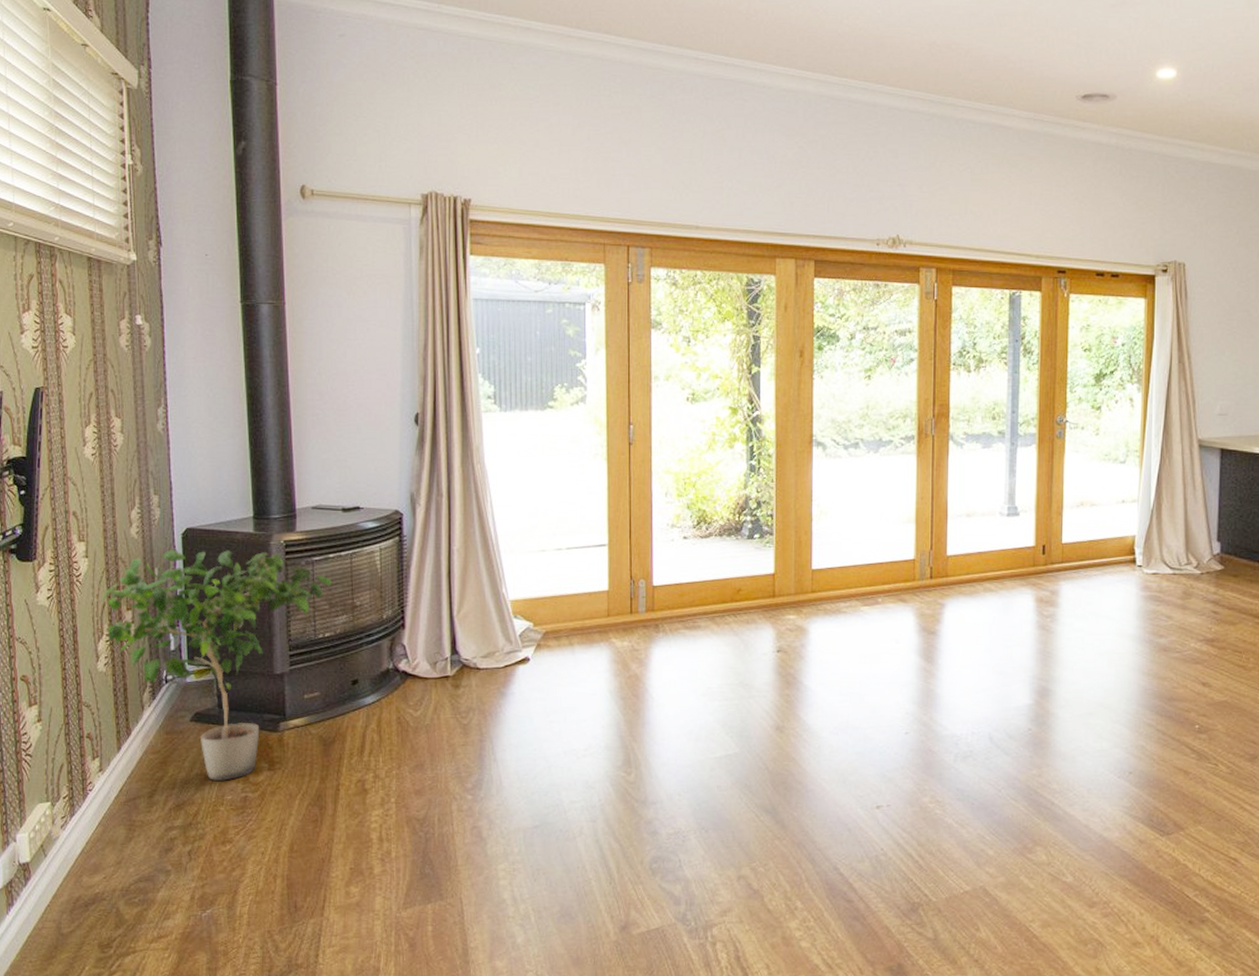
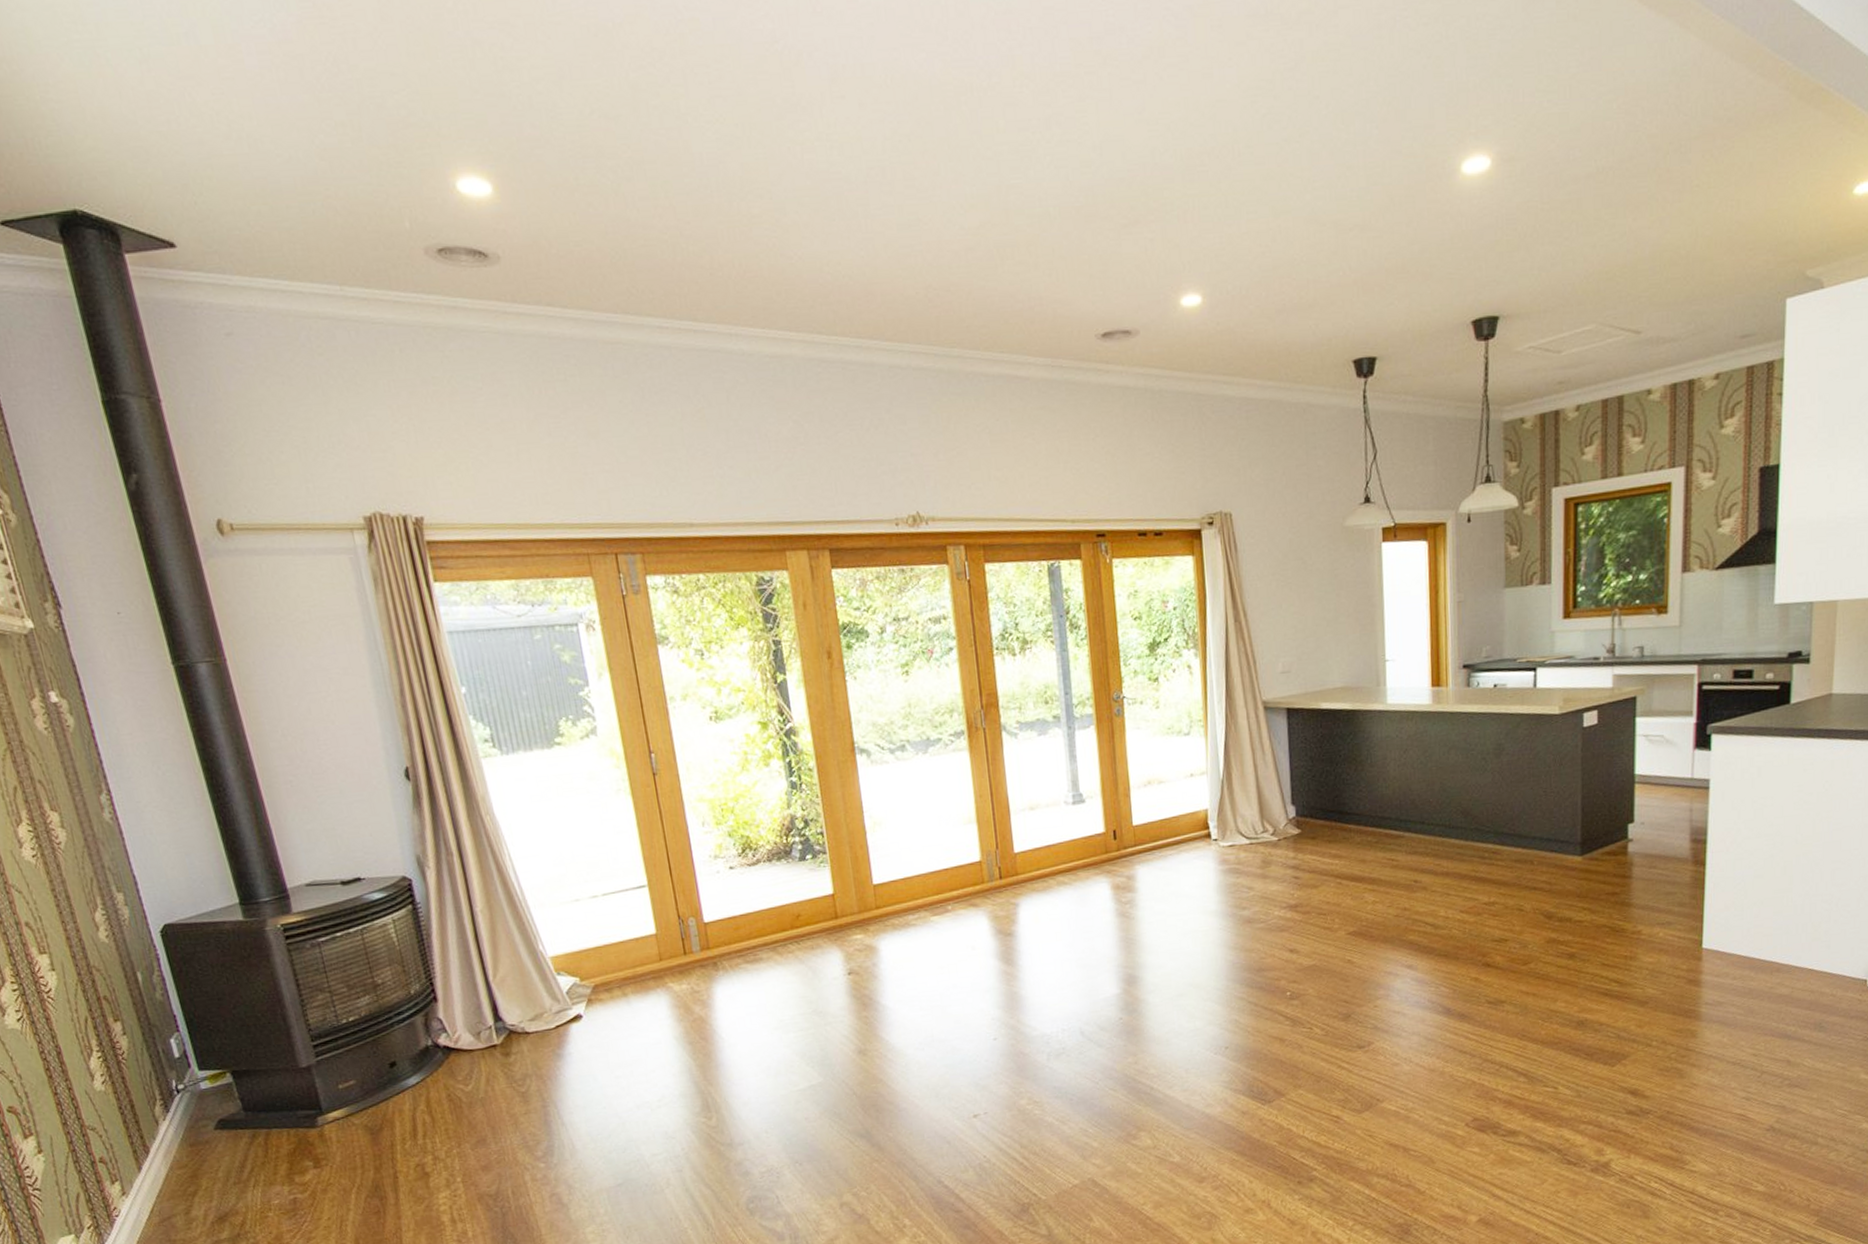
potted plant: present [102,549,333,781] -> none [81,938,347,1187]

